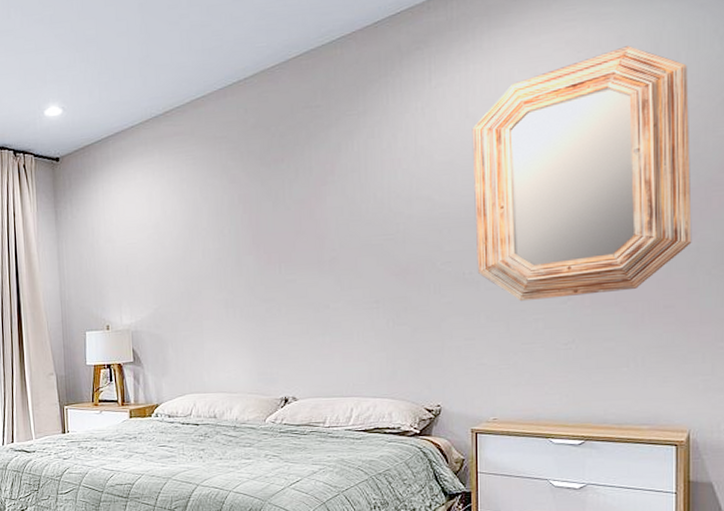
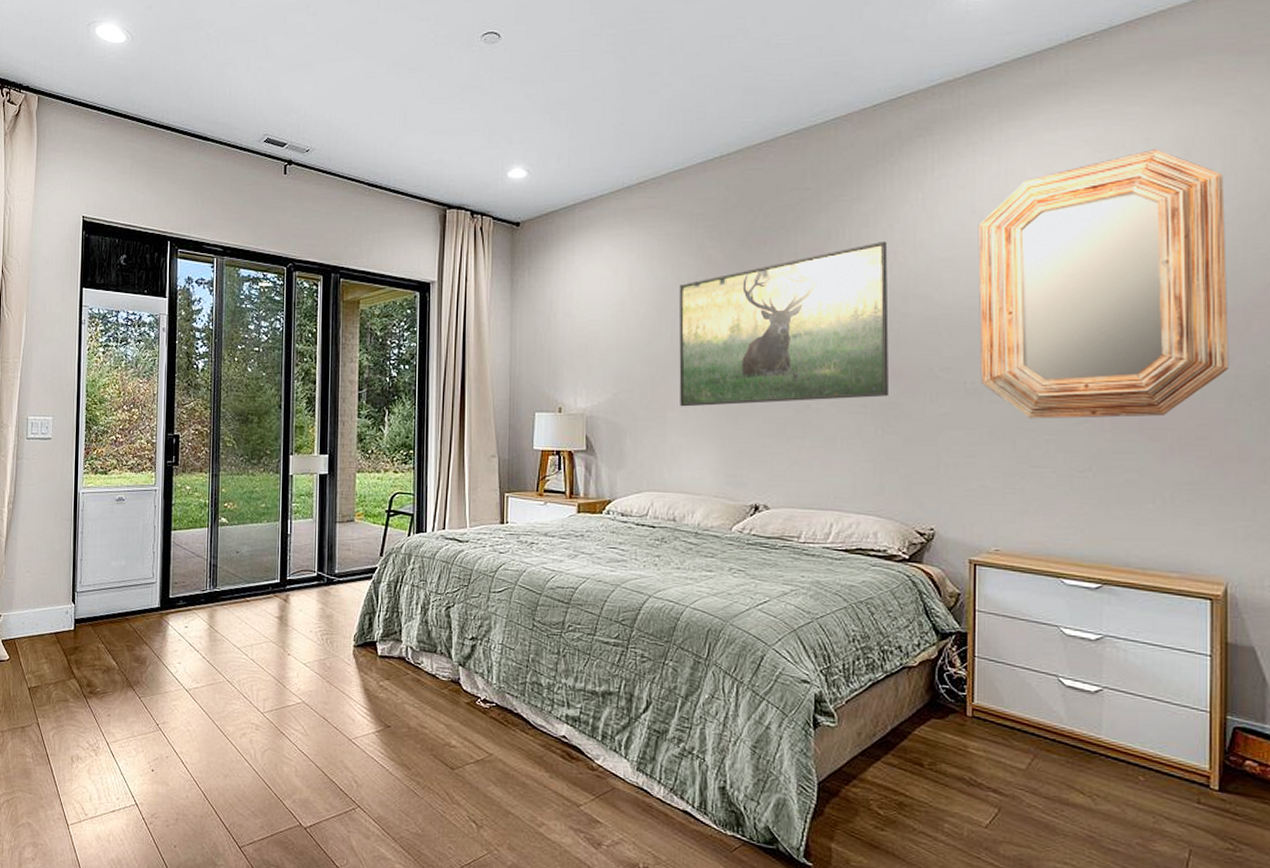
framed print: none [207,149,398,316] -> present [679,240,890,407]

